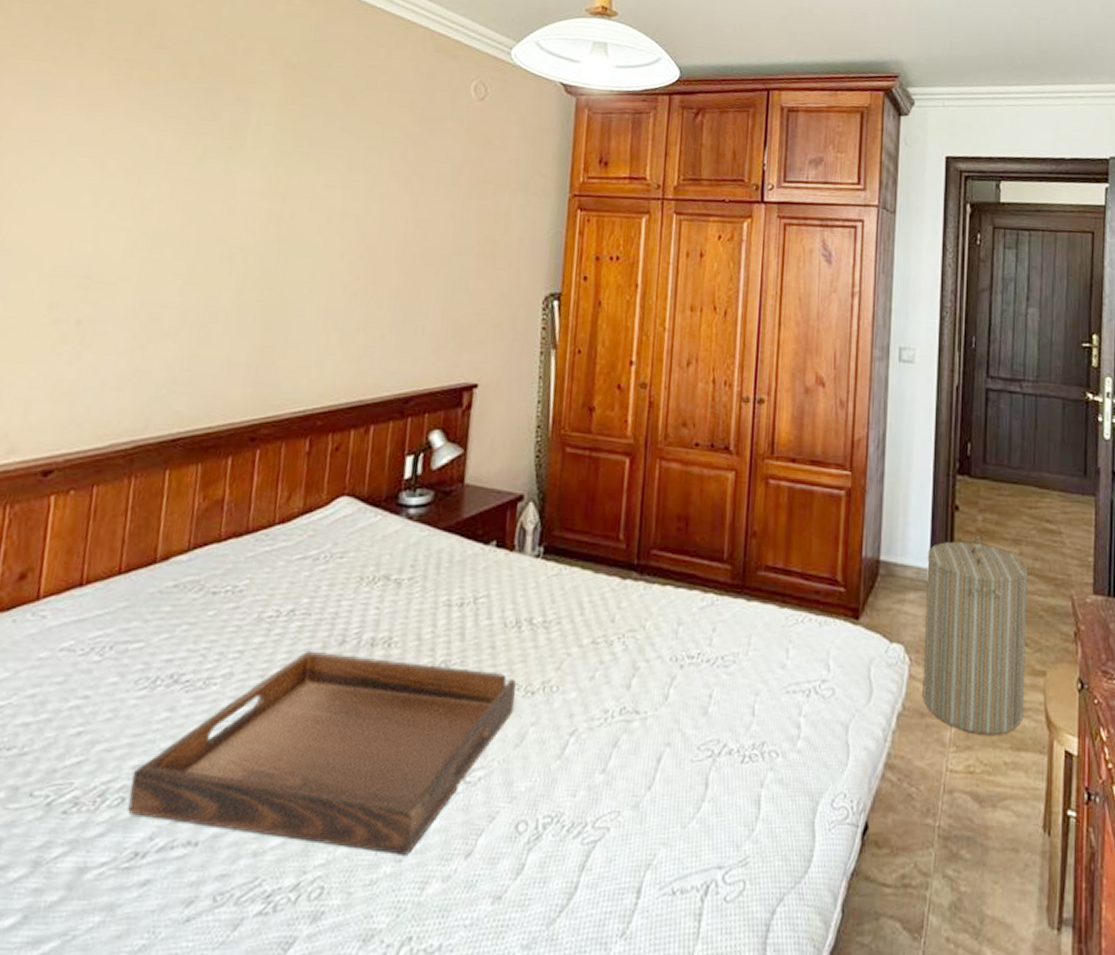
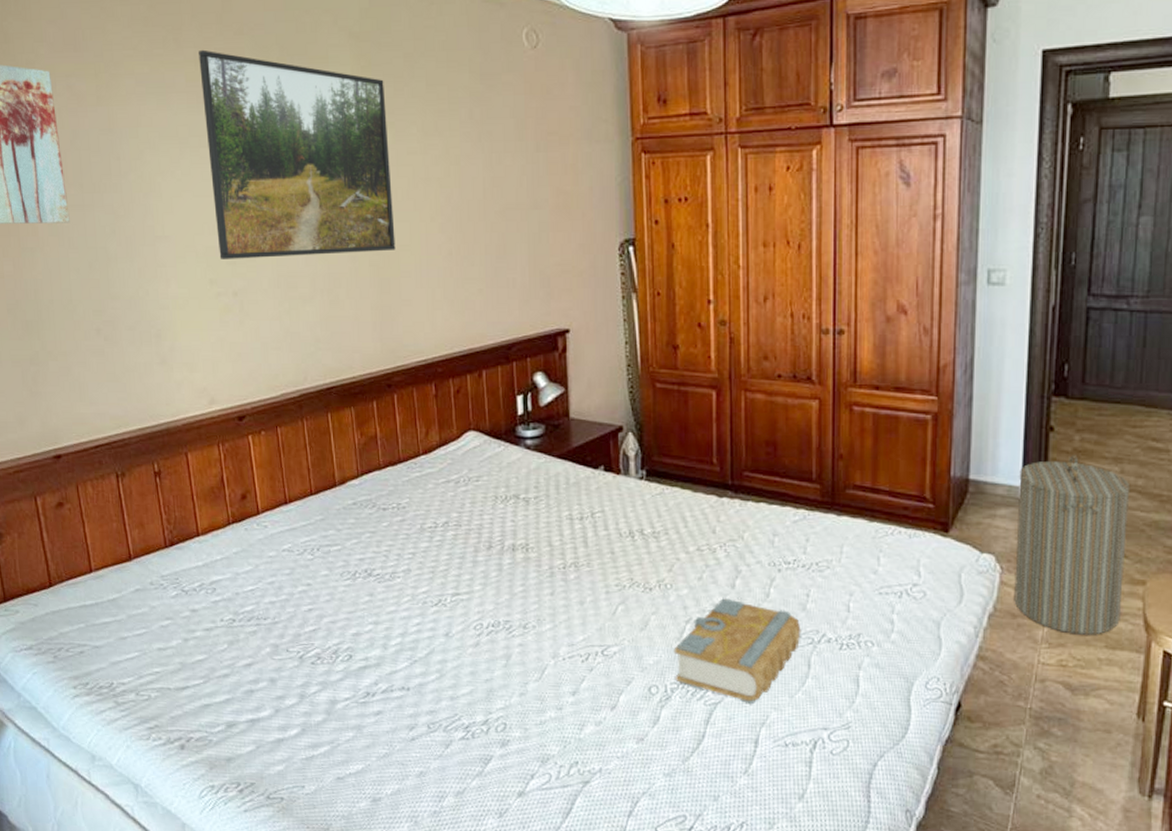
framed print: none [69,57,314,287] -> present [199,49,396,259]
serving tray: present [127,650,516,855] -> none [353,553,637,705]
book: none [549,702,701,841] -> present [673,598,801,705]

